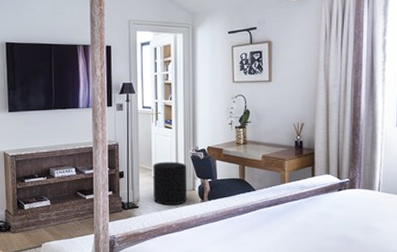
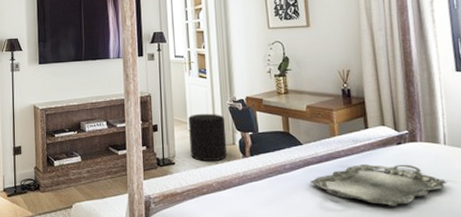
serving tray: none [260,208,377,244] -> present [310,164,447,206]

